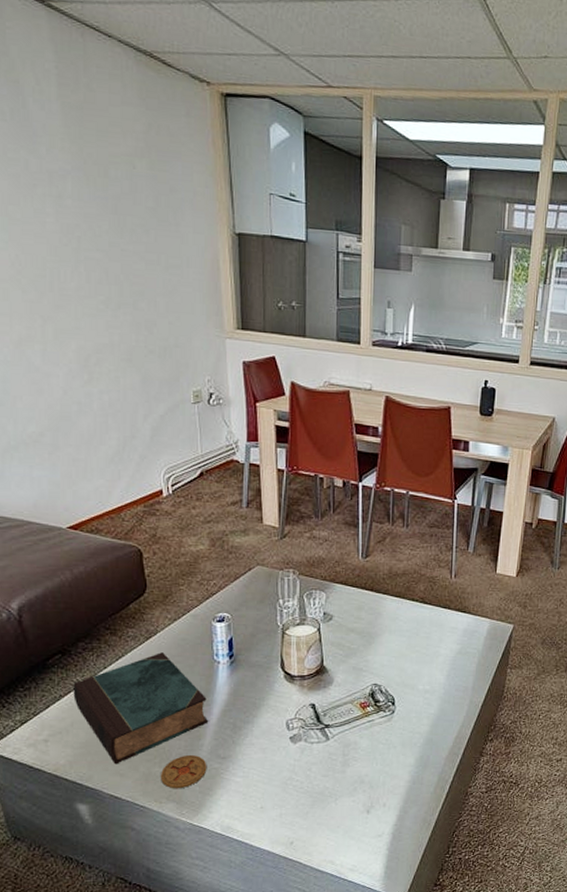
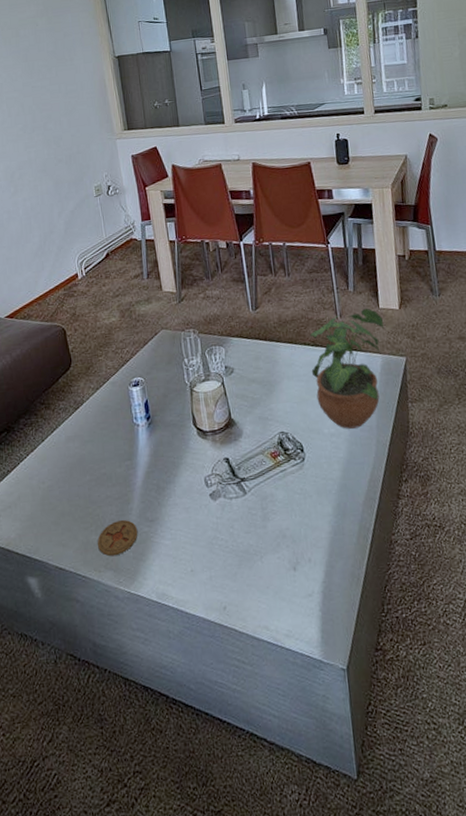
book: present [73,652,209,765] -> none [18,421,135,535]
potted plant: none [415,572,497,687] -> present [309,308,384,429]

